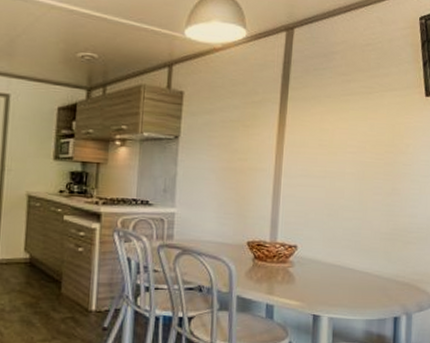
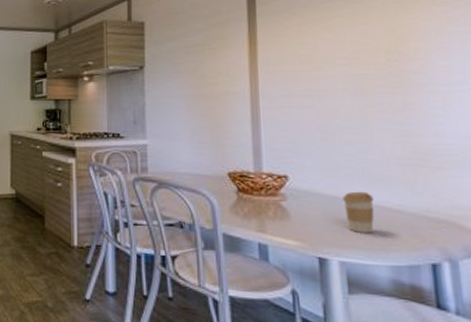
coffee cup: none [338,260,361,294] -> present [343,191,374,233]

